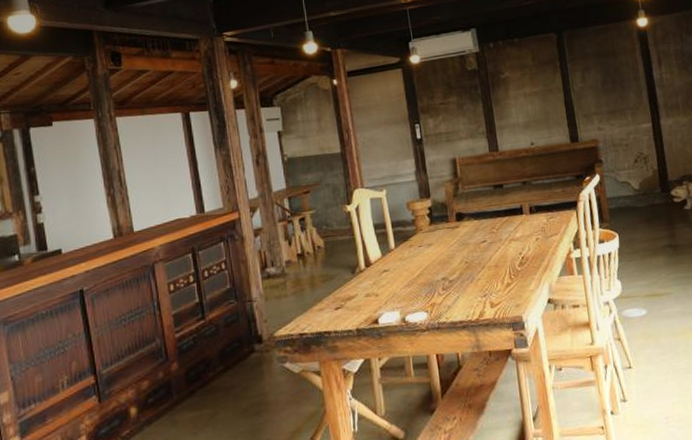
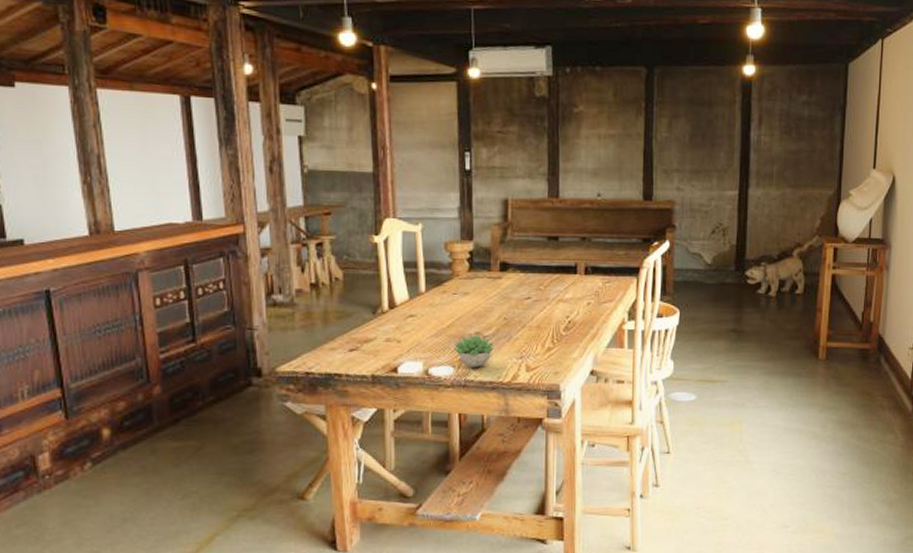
succulent plant: none [425,280,460,311] -> present [454,335,494,367]

